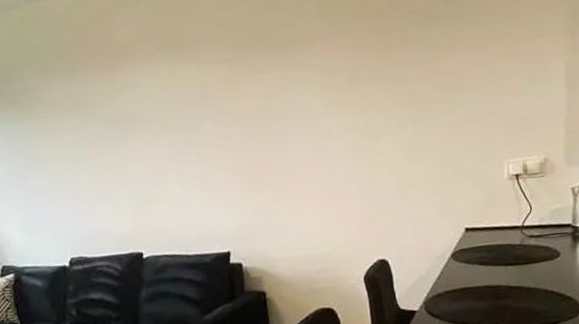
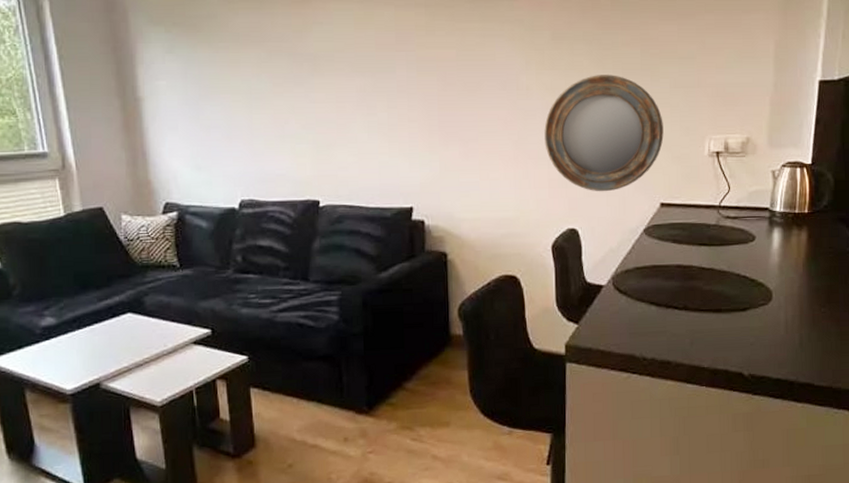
home mirror: none [348,109,464,223] -> present [544,75,664,192]

